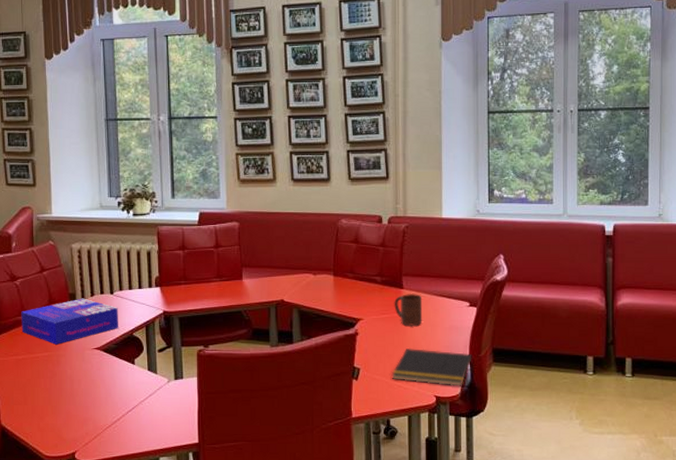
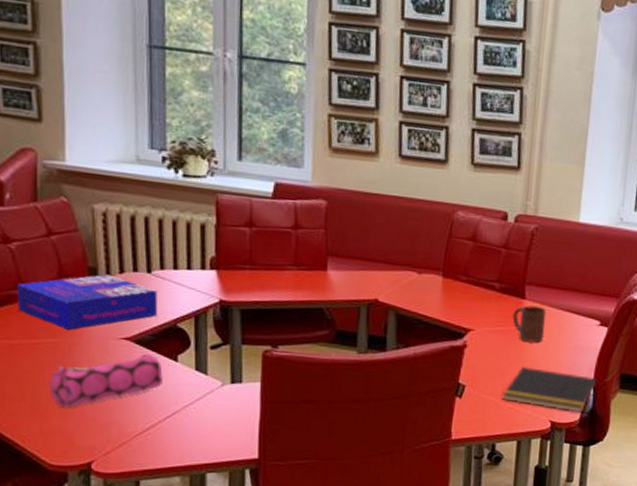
pencil case: none [44,359,124,408] -> present [49,353,163,408]

